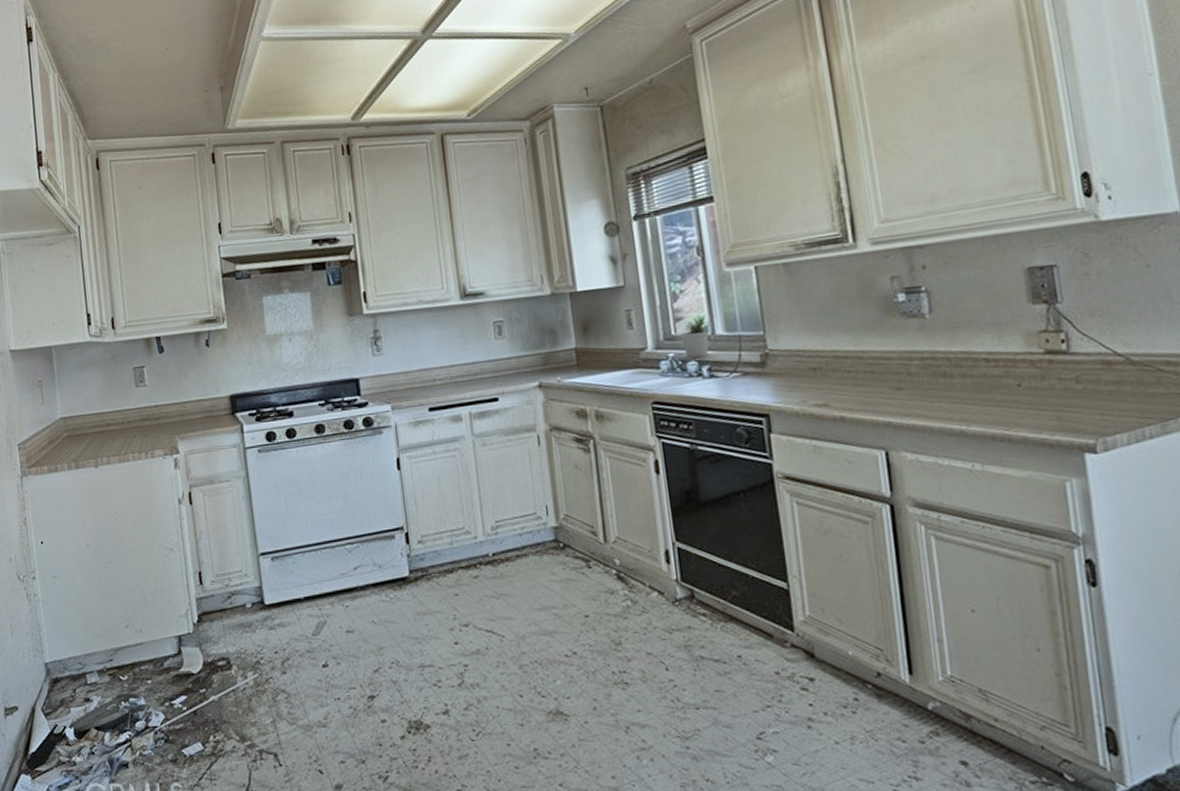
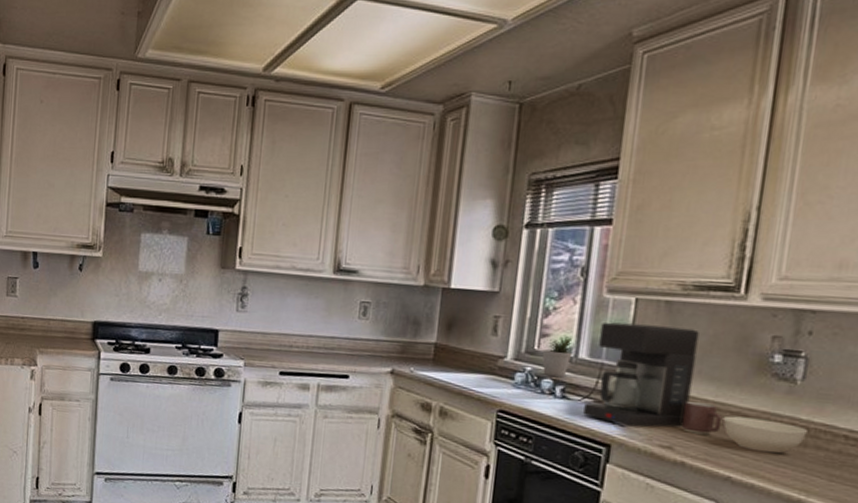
coffee maker: none [729,285,832,393] -> present [583,322,699,428]
mug: none [827,353,867,387] -> present [681,400,721,435]
bowl: none [867,358,950,392] -> present [722,415,808,454]

